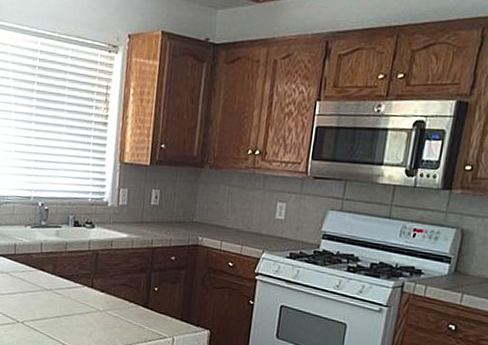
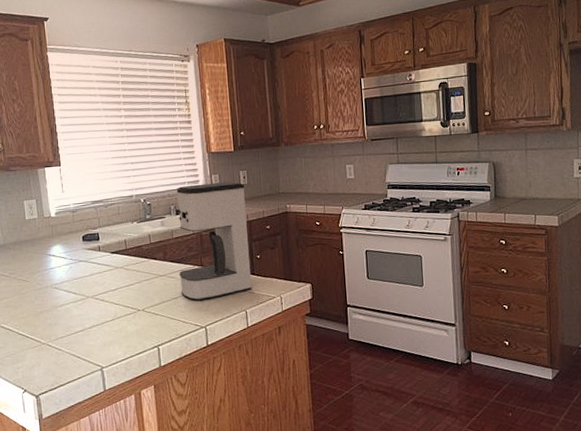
coffee maker: none [65,196,155,326] -> present [177,182,252,301]

